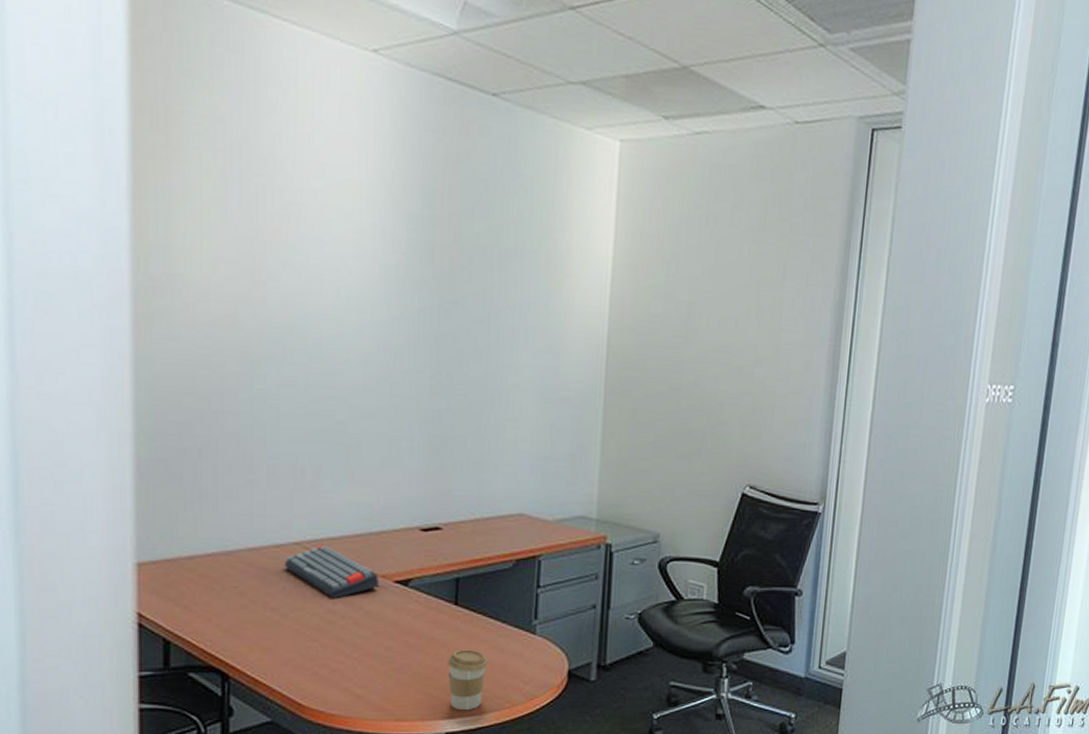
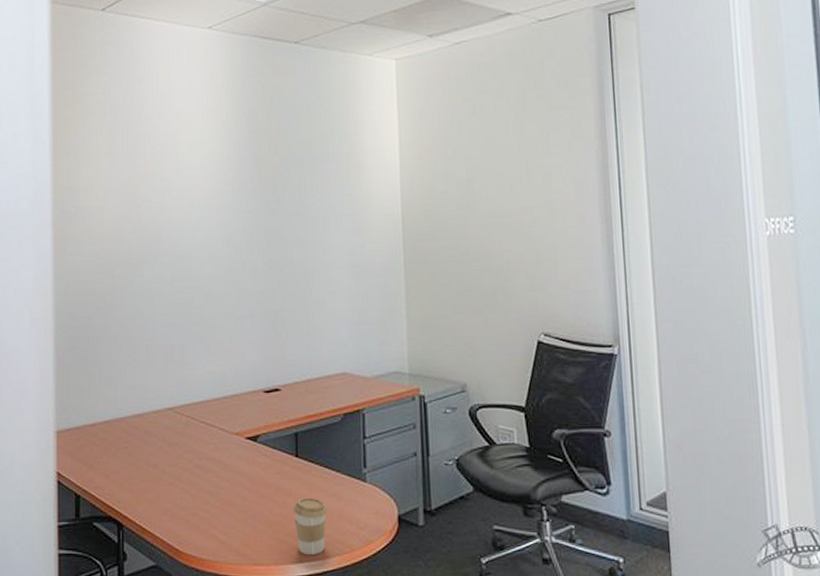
keyboard: present [285,544,379,598] -> none [161,409,234,454]

